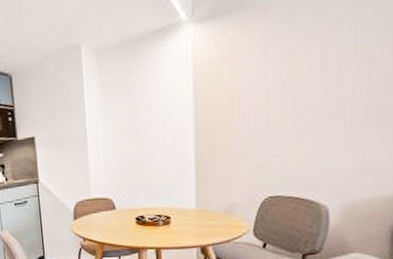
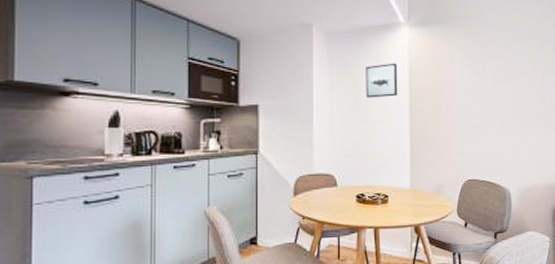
wall art: none [141,71,180,116] -> present [366,63,398,98]

